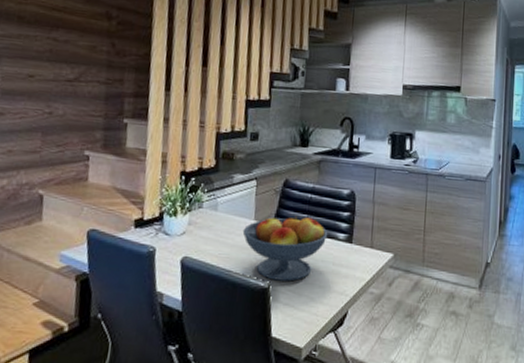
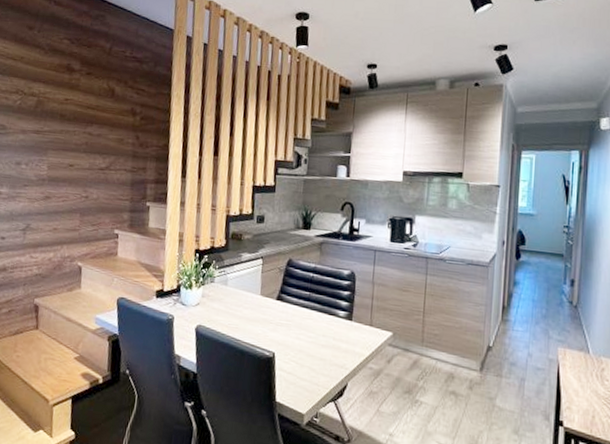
fruit bowl: present [242,215,328,282] -> none [250,292,329,353]

